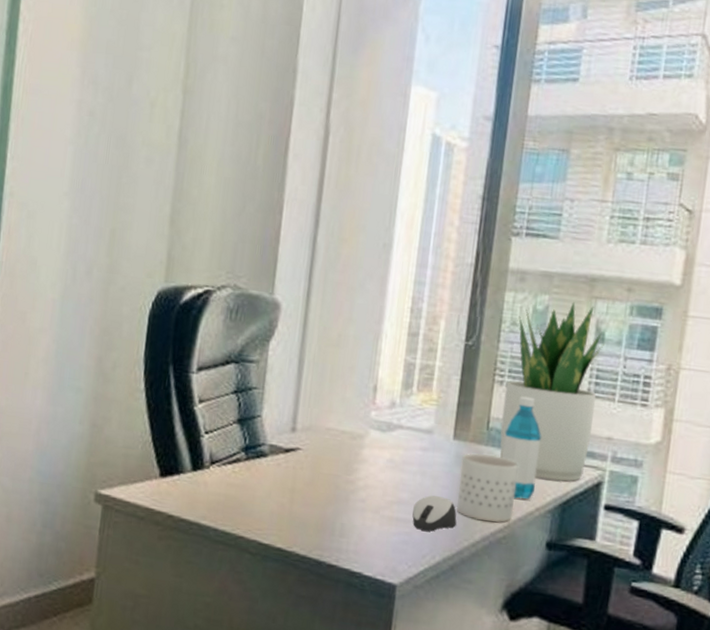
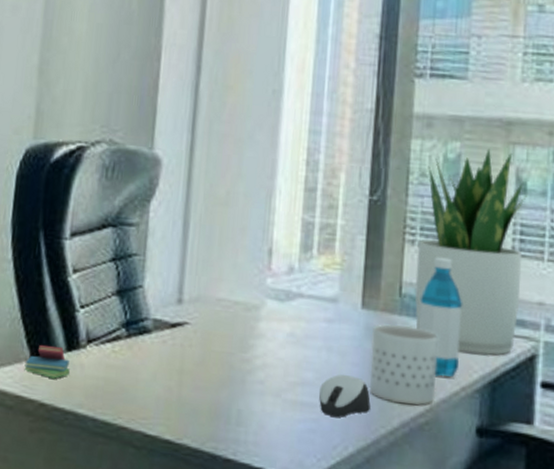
sticky notes: none [154,465,195,494] -> present [24,345,70,379]

